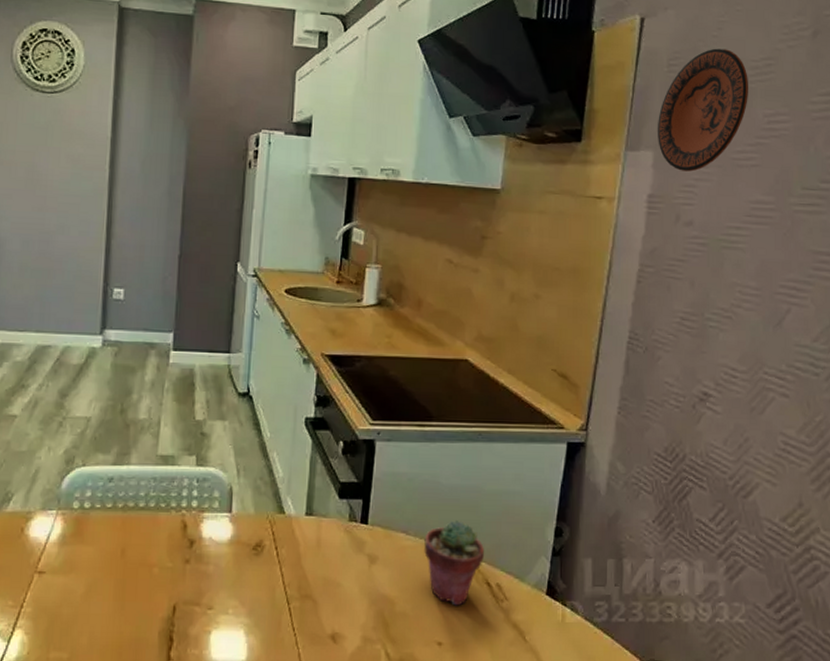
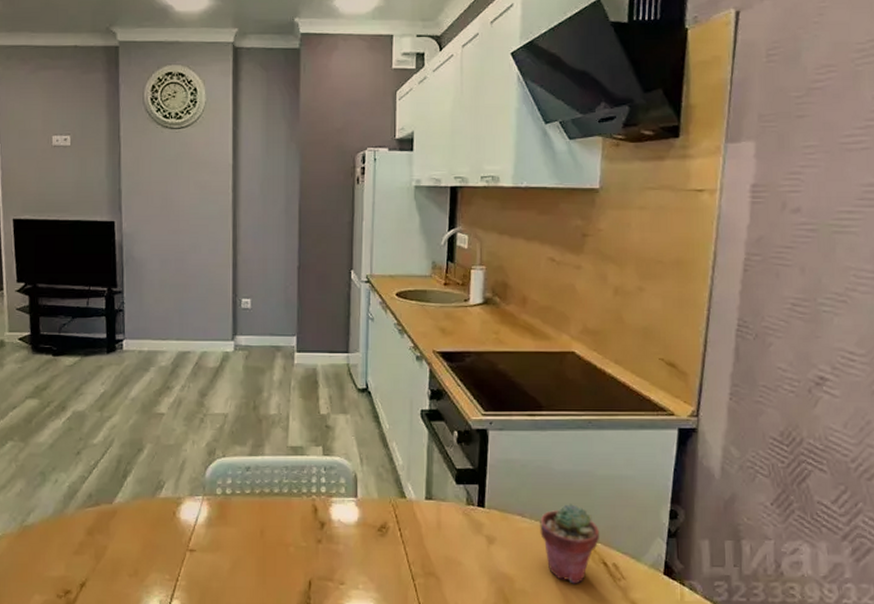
decorative plate: present [658,48,748,172] -> none [758,34,855,159]

